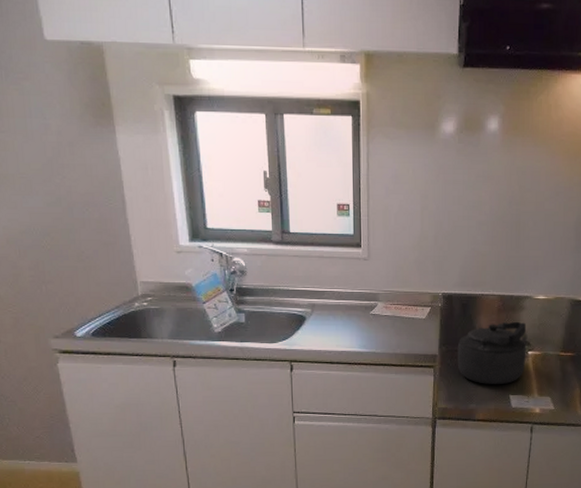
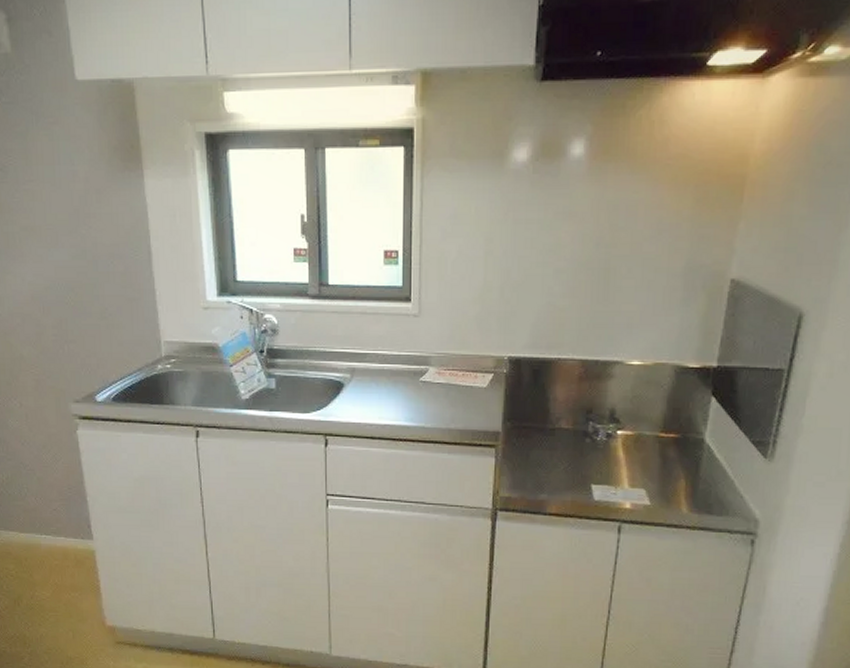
kettle: present [457,321,526,385] -> none [525,392,615,472]

